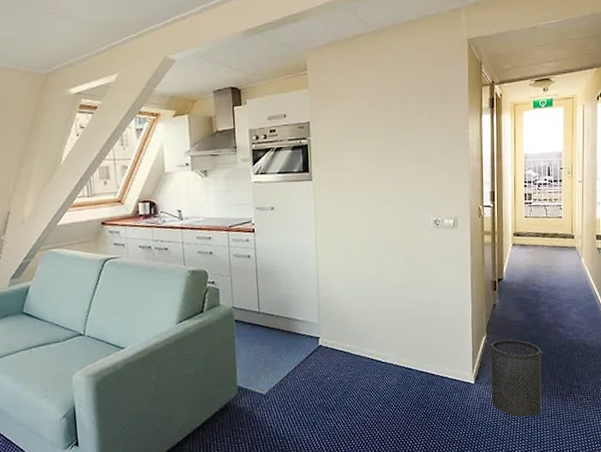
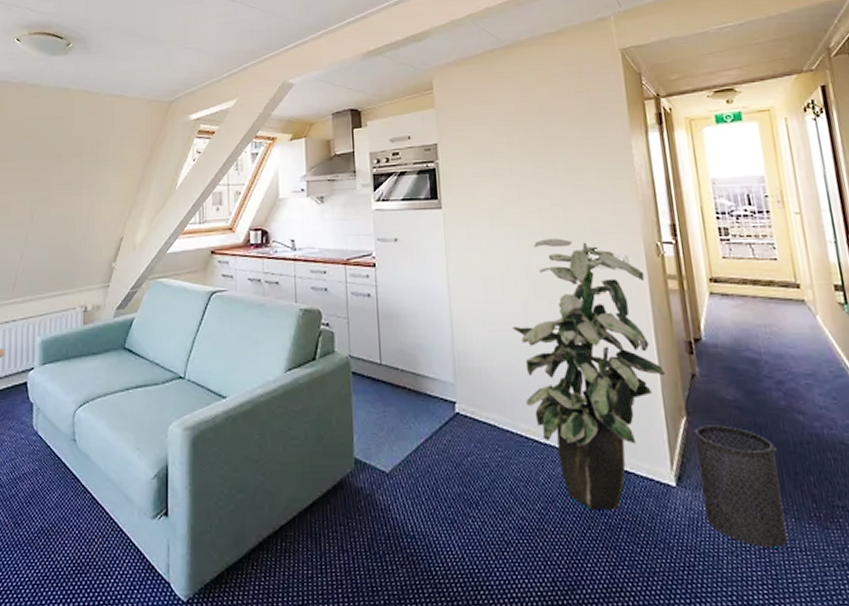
indoor plant: none [366,204,476,406] -> present [512,238,666,511]

